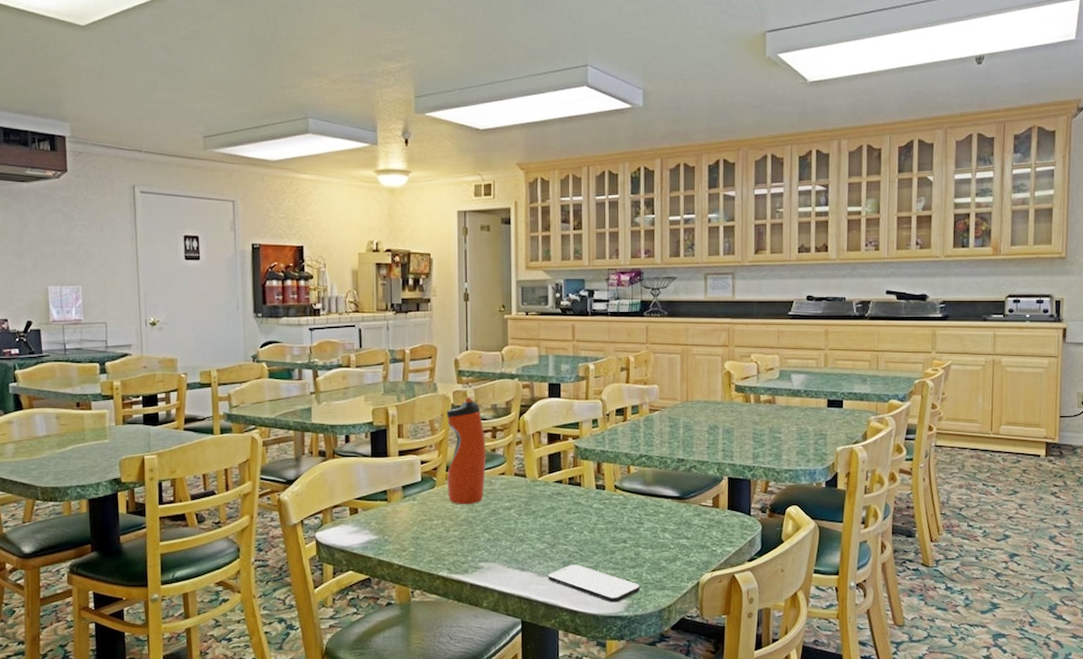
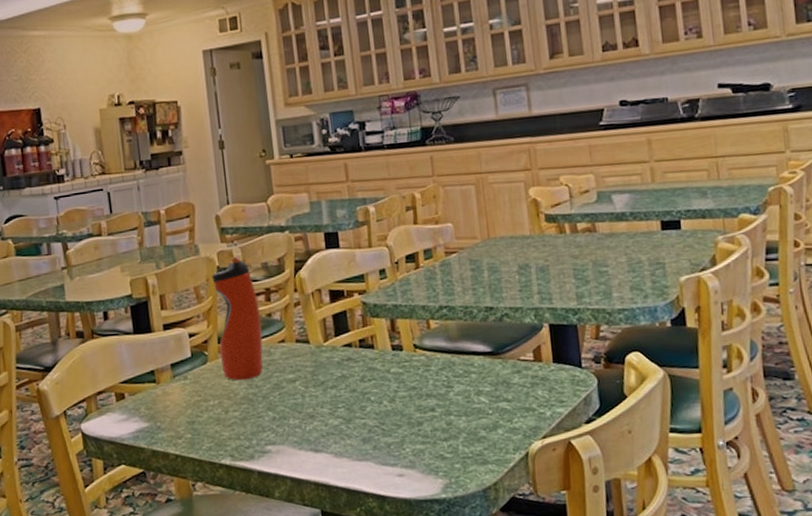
smartphone: present [547,564,641,603] -> none [346,441,459,484]

